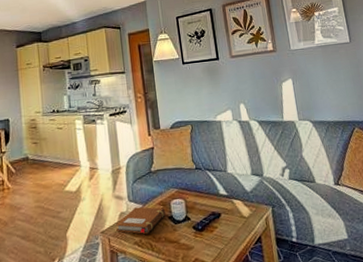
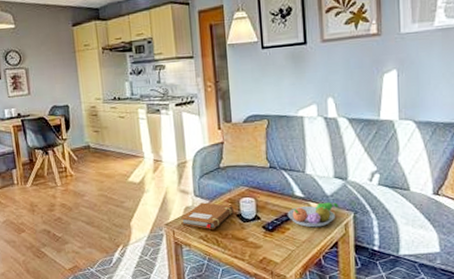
fruit bowl: none [214,198,258,224] -> present [287,202,339,228]

